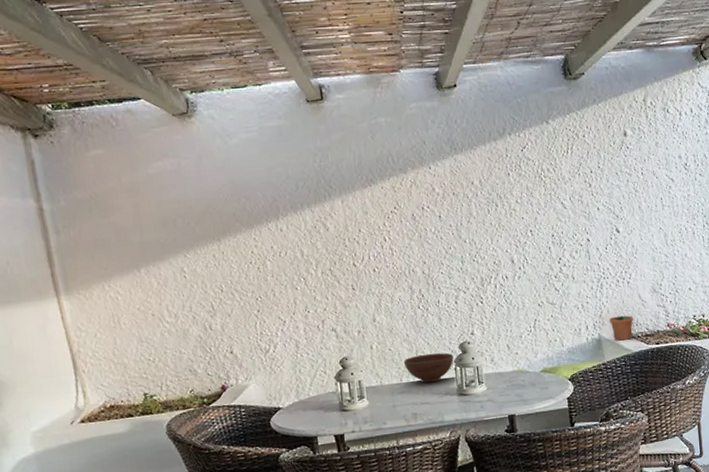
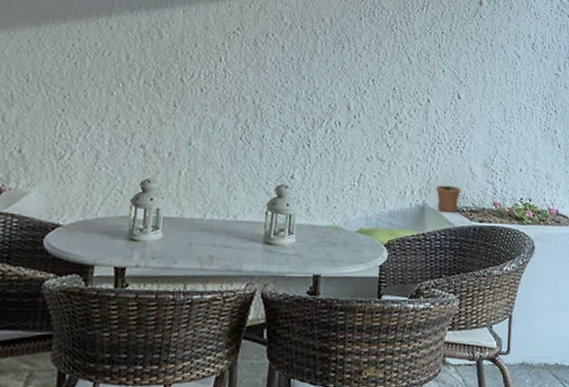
bowl: present [403,352,454,383] -> none [211,190,267,224]

